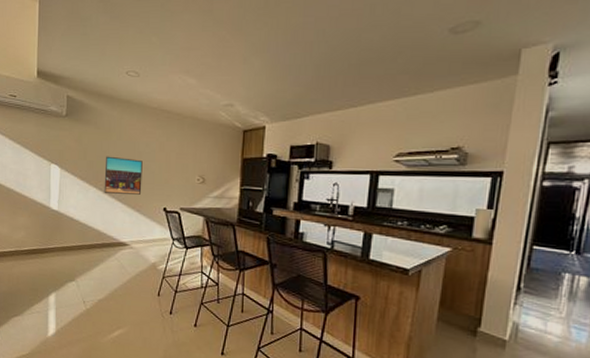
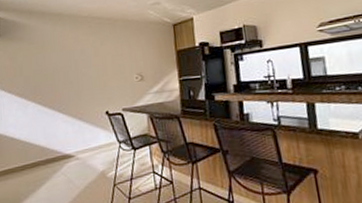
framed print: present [104,156,143,195] -> none [42,67,82,106]

